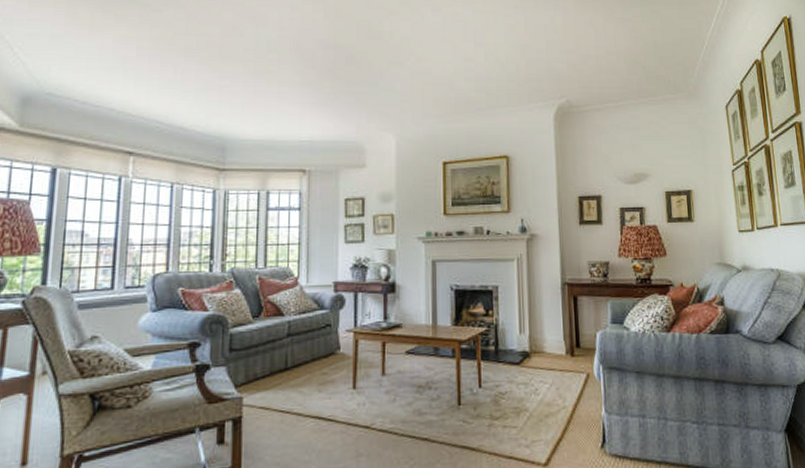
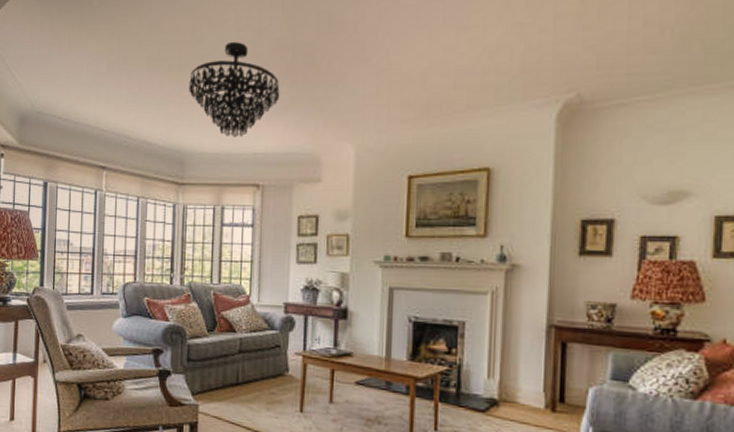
chandelier: none [230,39,324,126] -> present [189,42,280,138]

